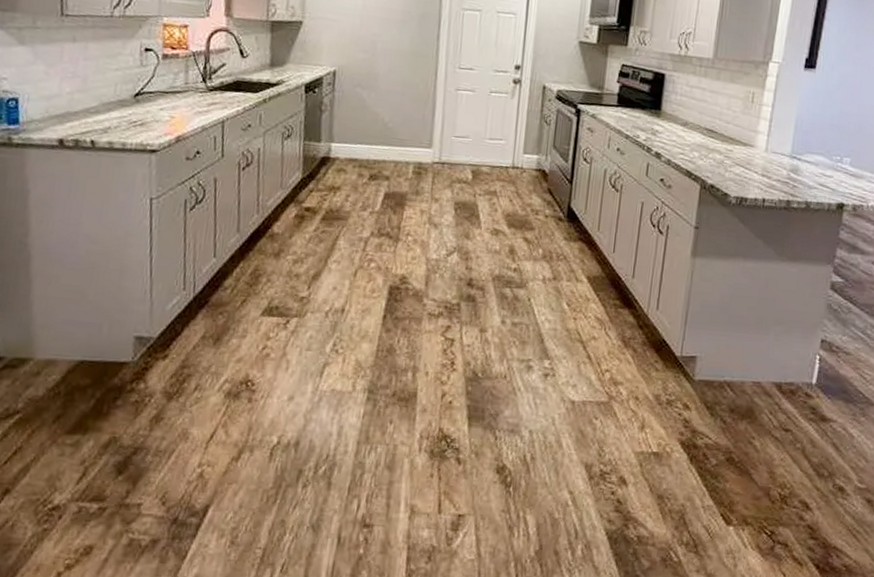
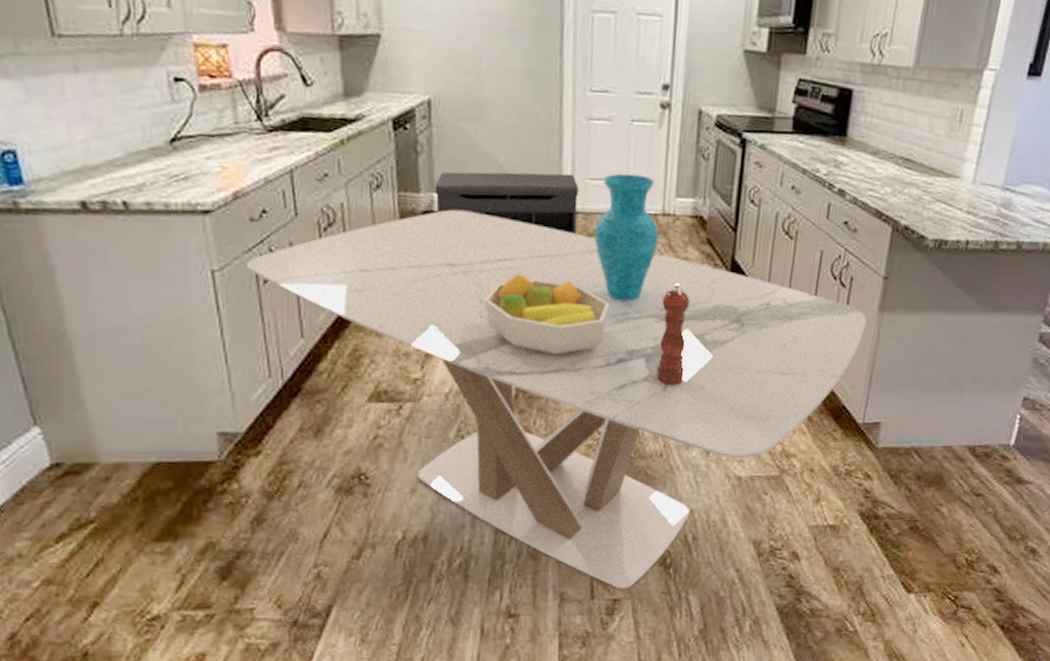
dining table: none [177,157,681,506] -> present [245,209,866,590]
bench: none [332,127,446,181] -> present [434,171,579,235]
fruit bowl: none [364,211,467,282] -> present [484,274,610,355]
vase: none [456,133,509,239] -> present [594,173,659,302]
pepper mill: none [503,224,534,315] -> present [656,283,691,387]

